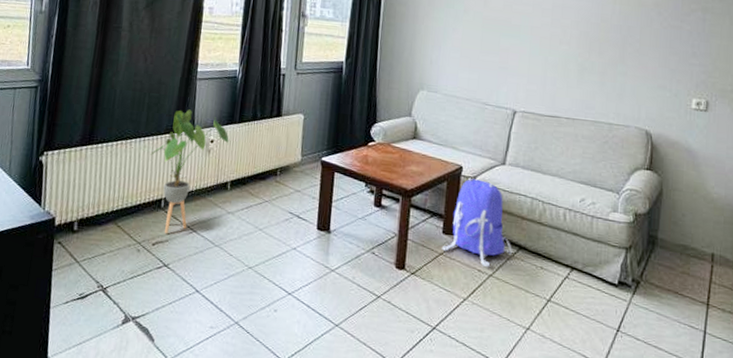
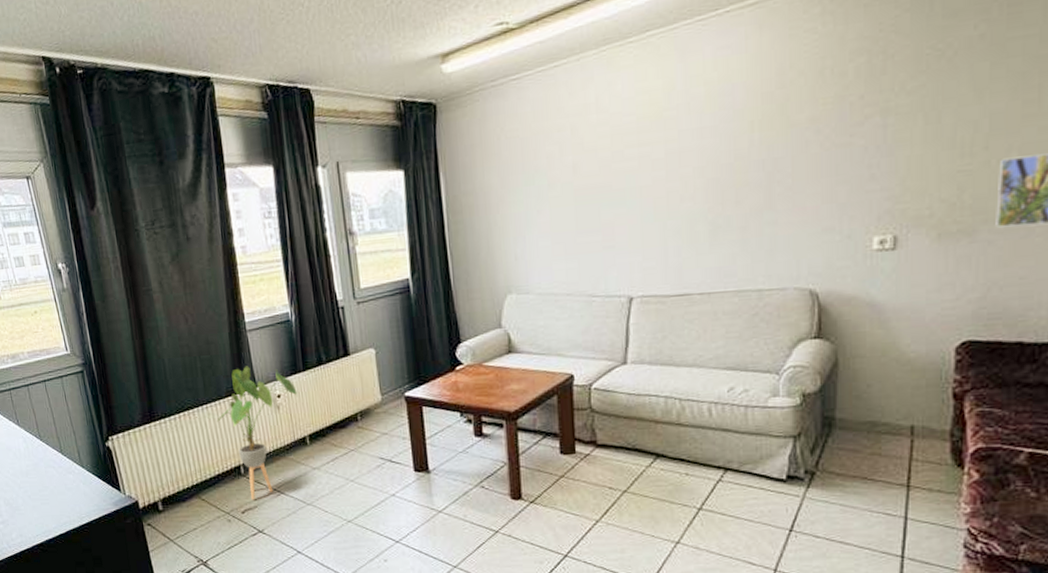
backpack: present [441,177,513,268] -> none [561,386,650,484]

